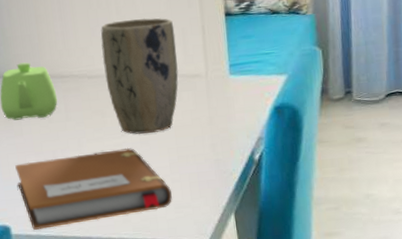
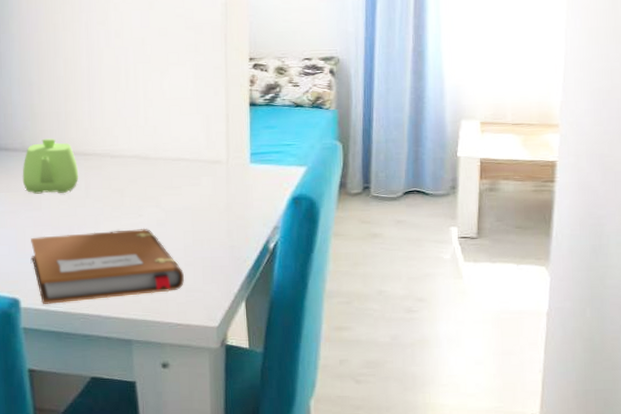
plant pot: present [100,18,179,135] -> none [126,103,200,216]

